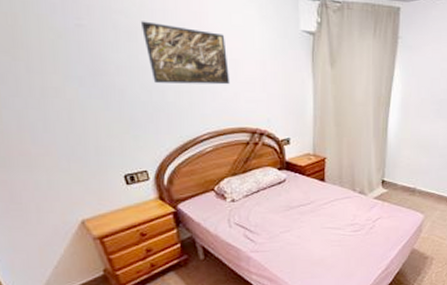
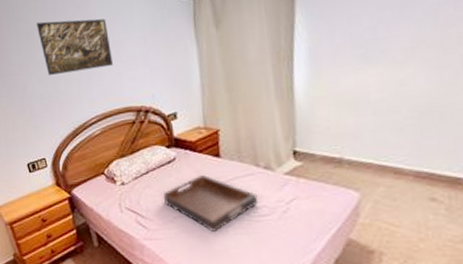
serving tray: none [273,195,352,245] -> present [164,174,258,233]

